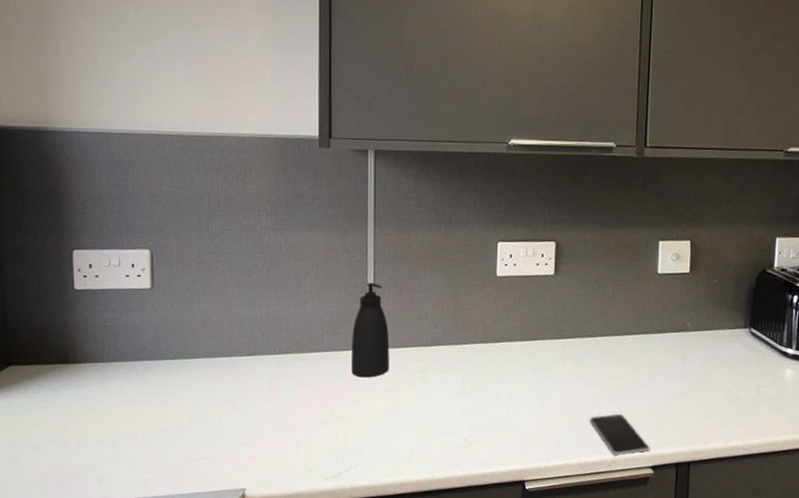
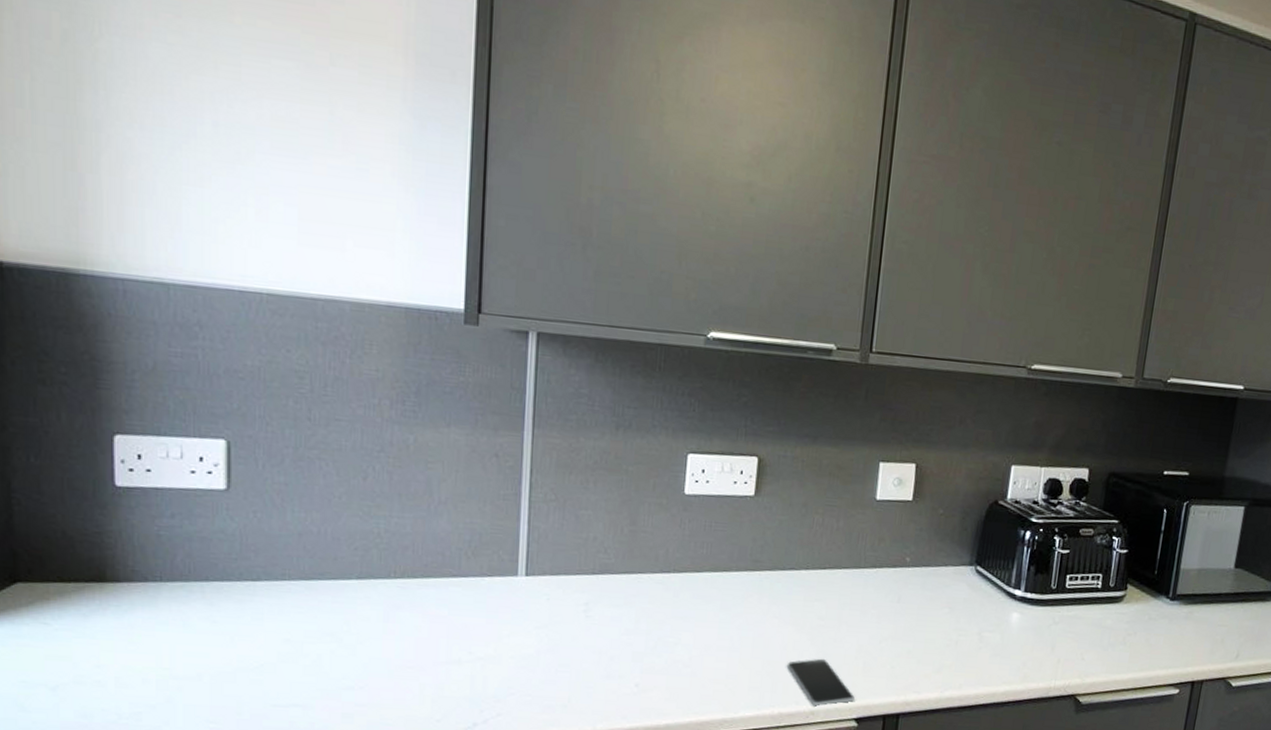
soap dispenser: present [351,282,390,377] -> none [496,495,547,610]

